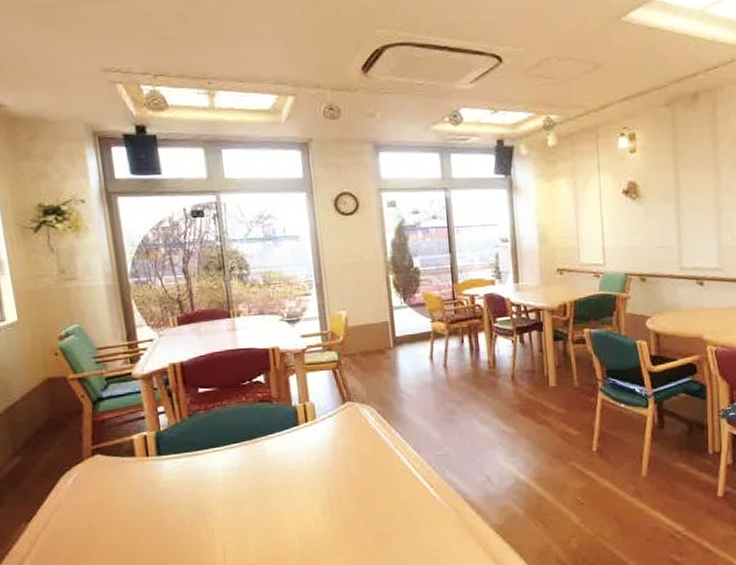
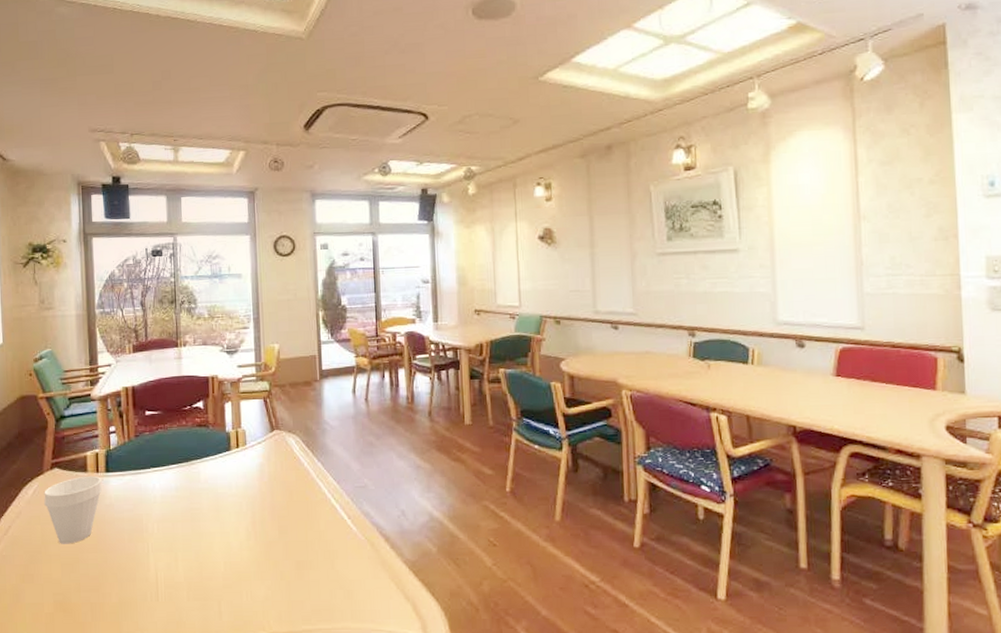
cup: none [86,460,155,534] -> present [44,475,102,544]

